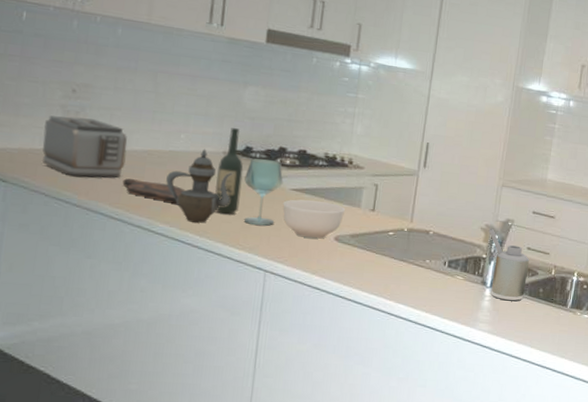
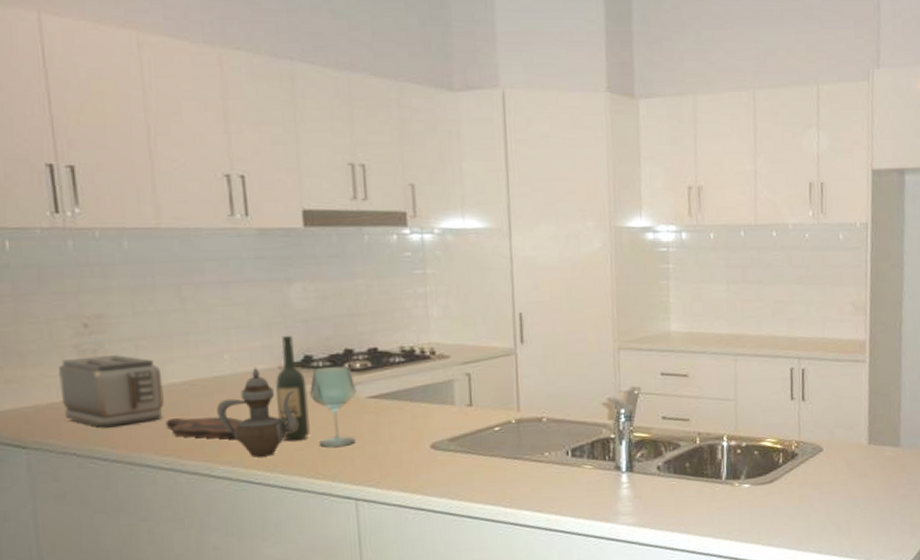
bowl: present [282,199,346,239] -> none [361,404,438,452]
soap dispenser: present [488,228,530,302] -> none [612,401,669,485]

